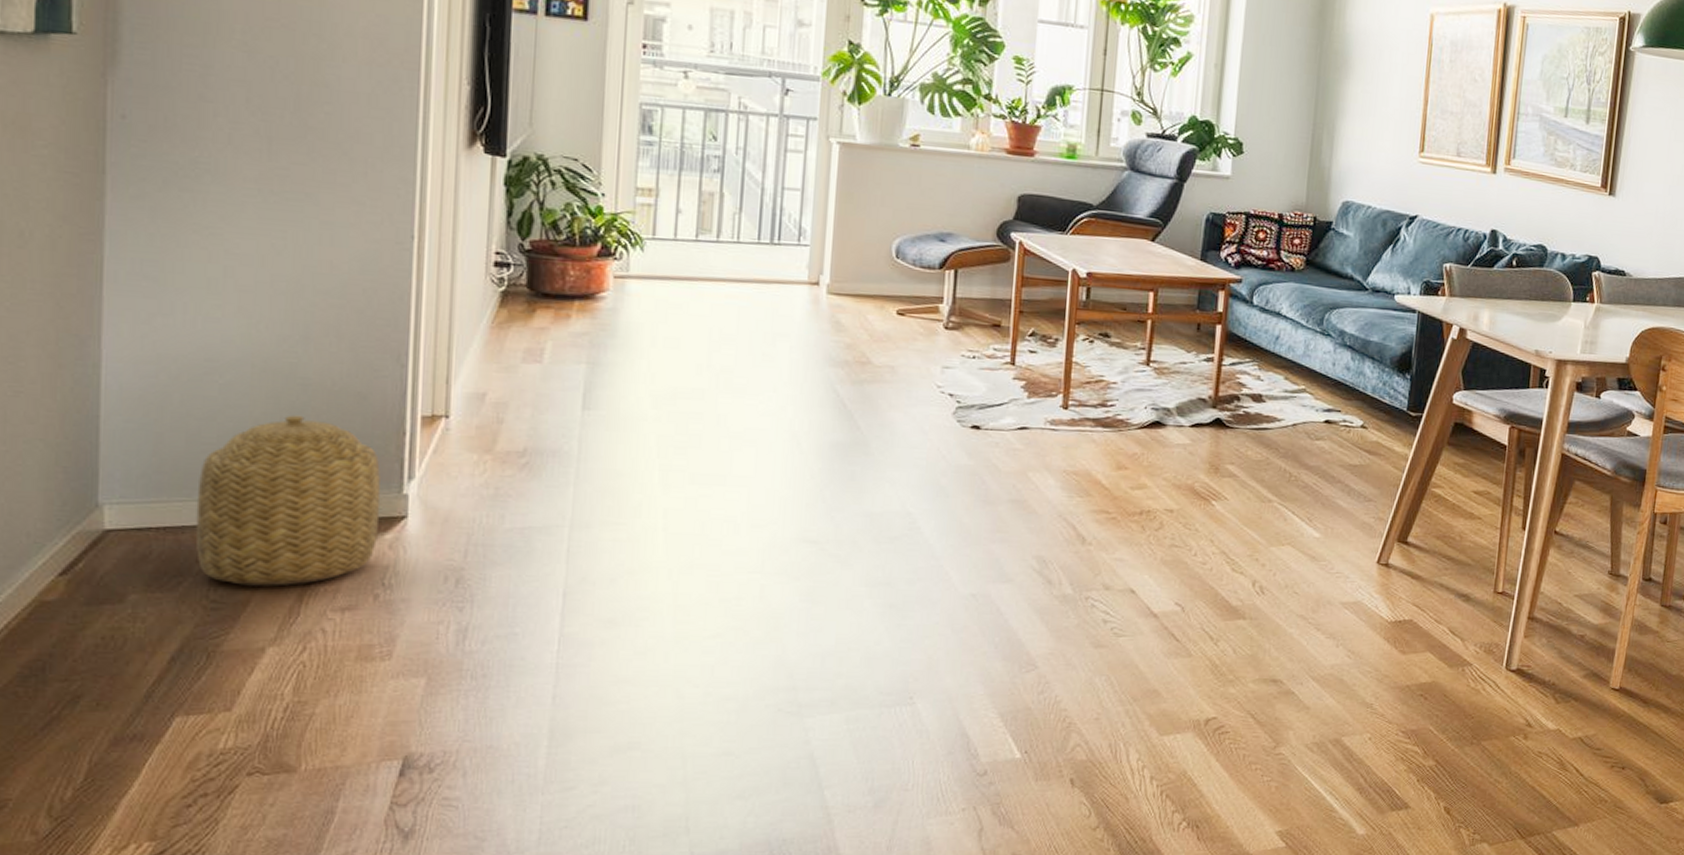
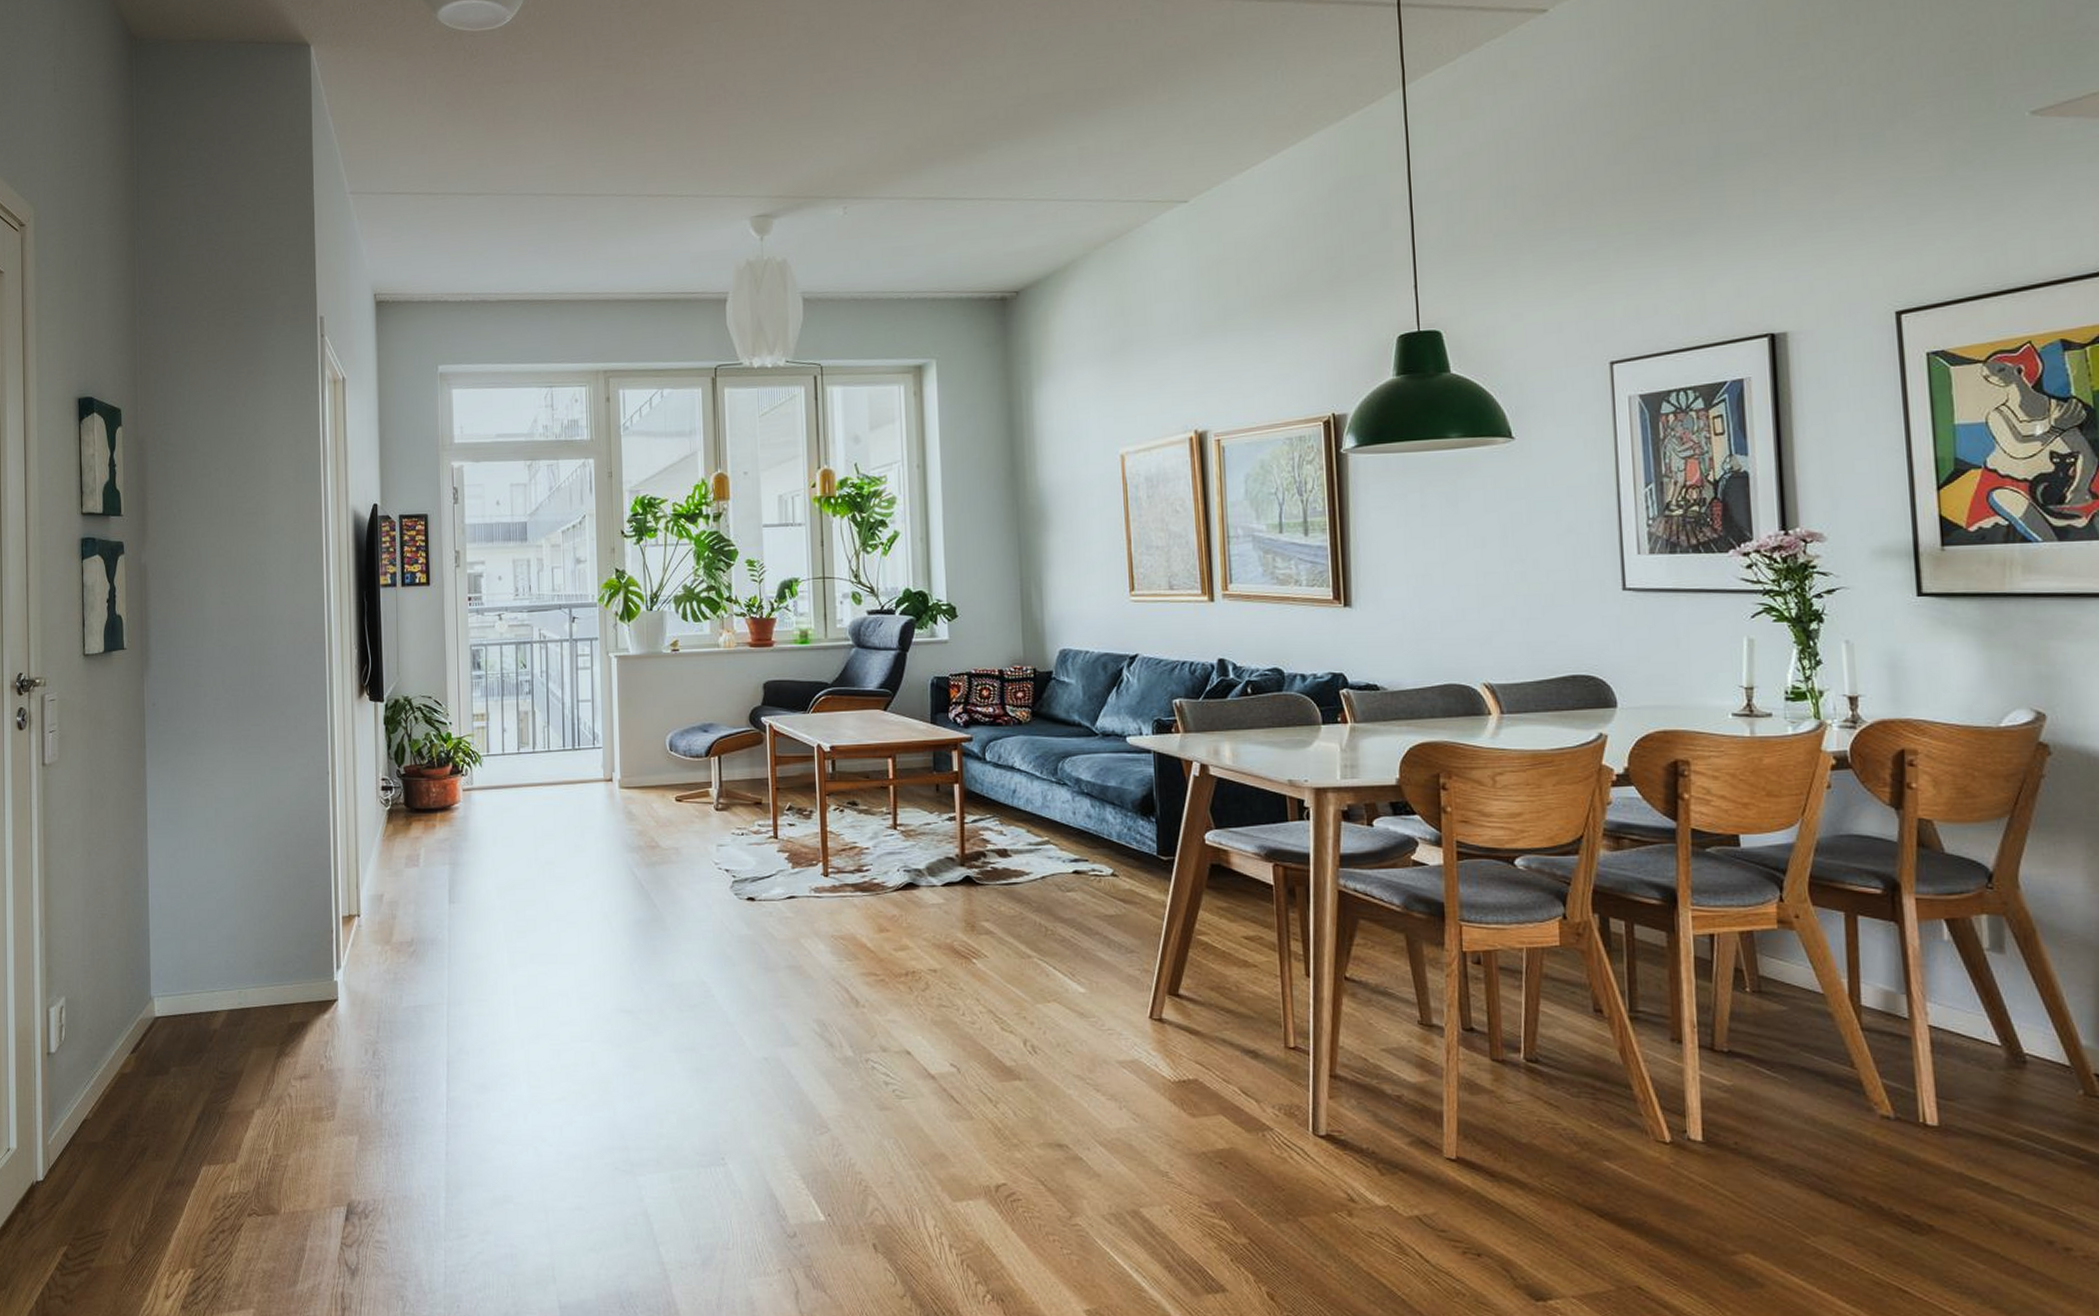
basket: present [195,415,381,587] -> none [207,921,320,1060]

